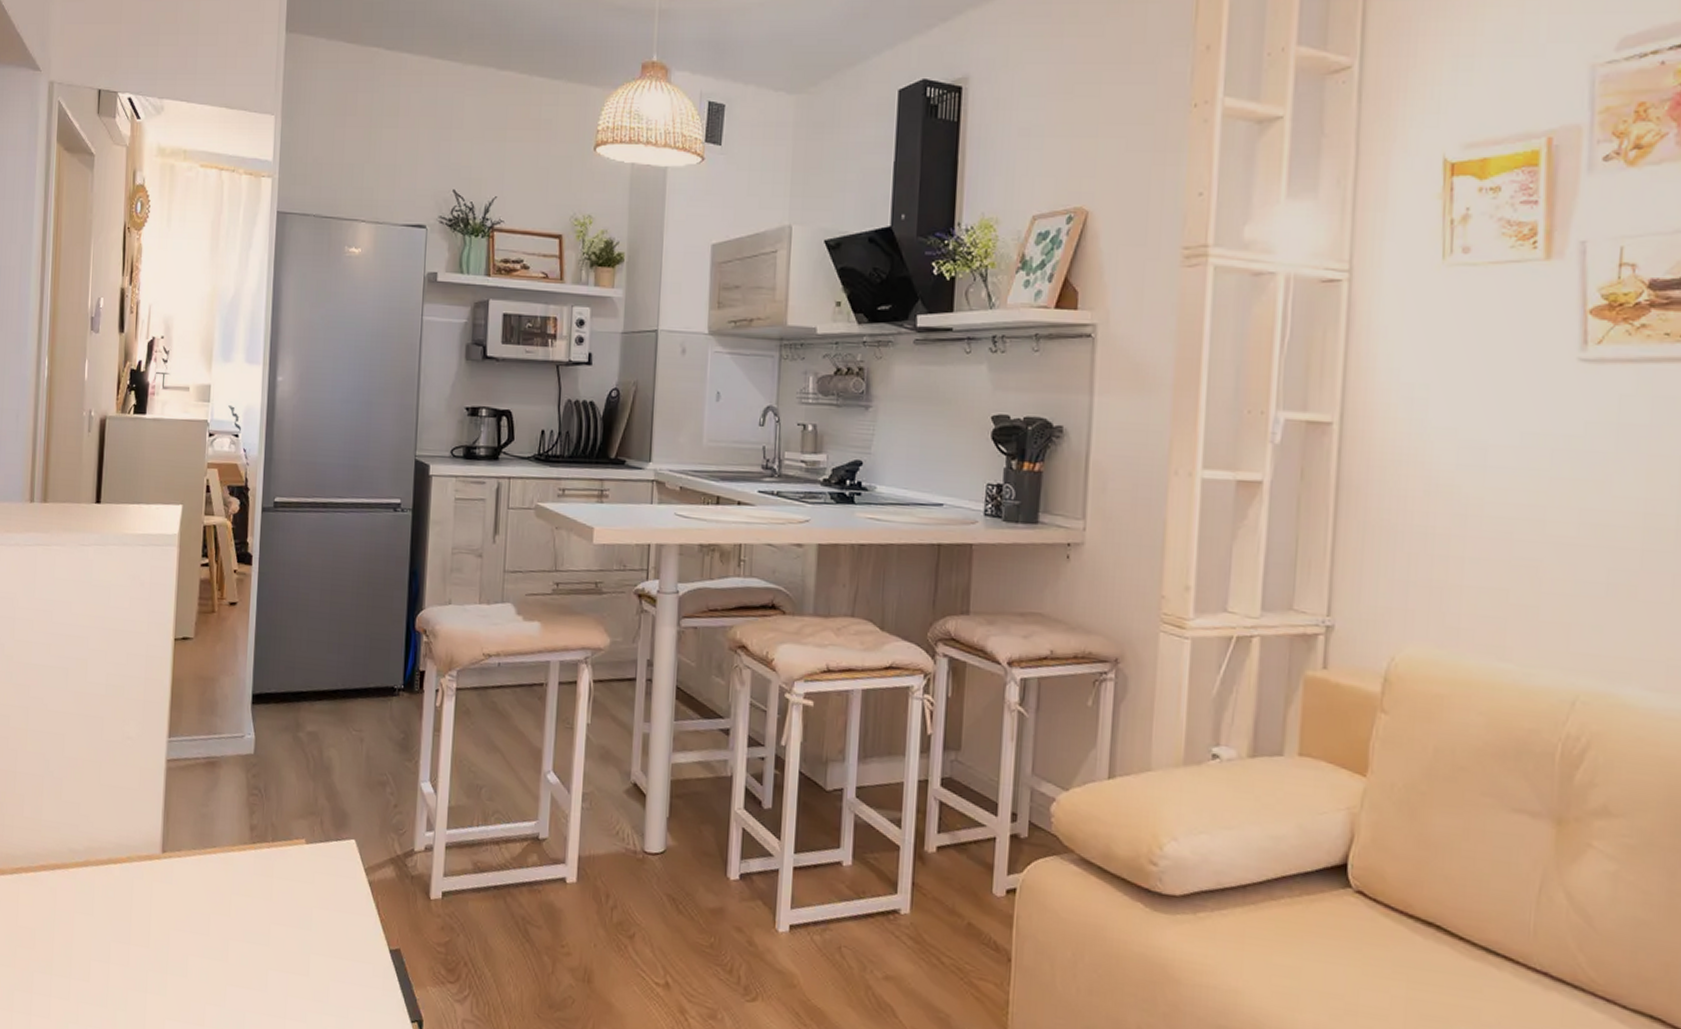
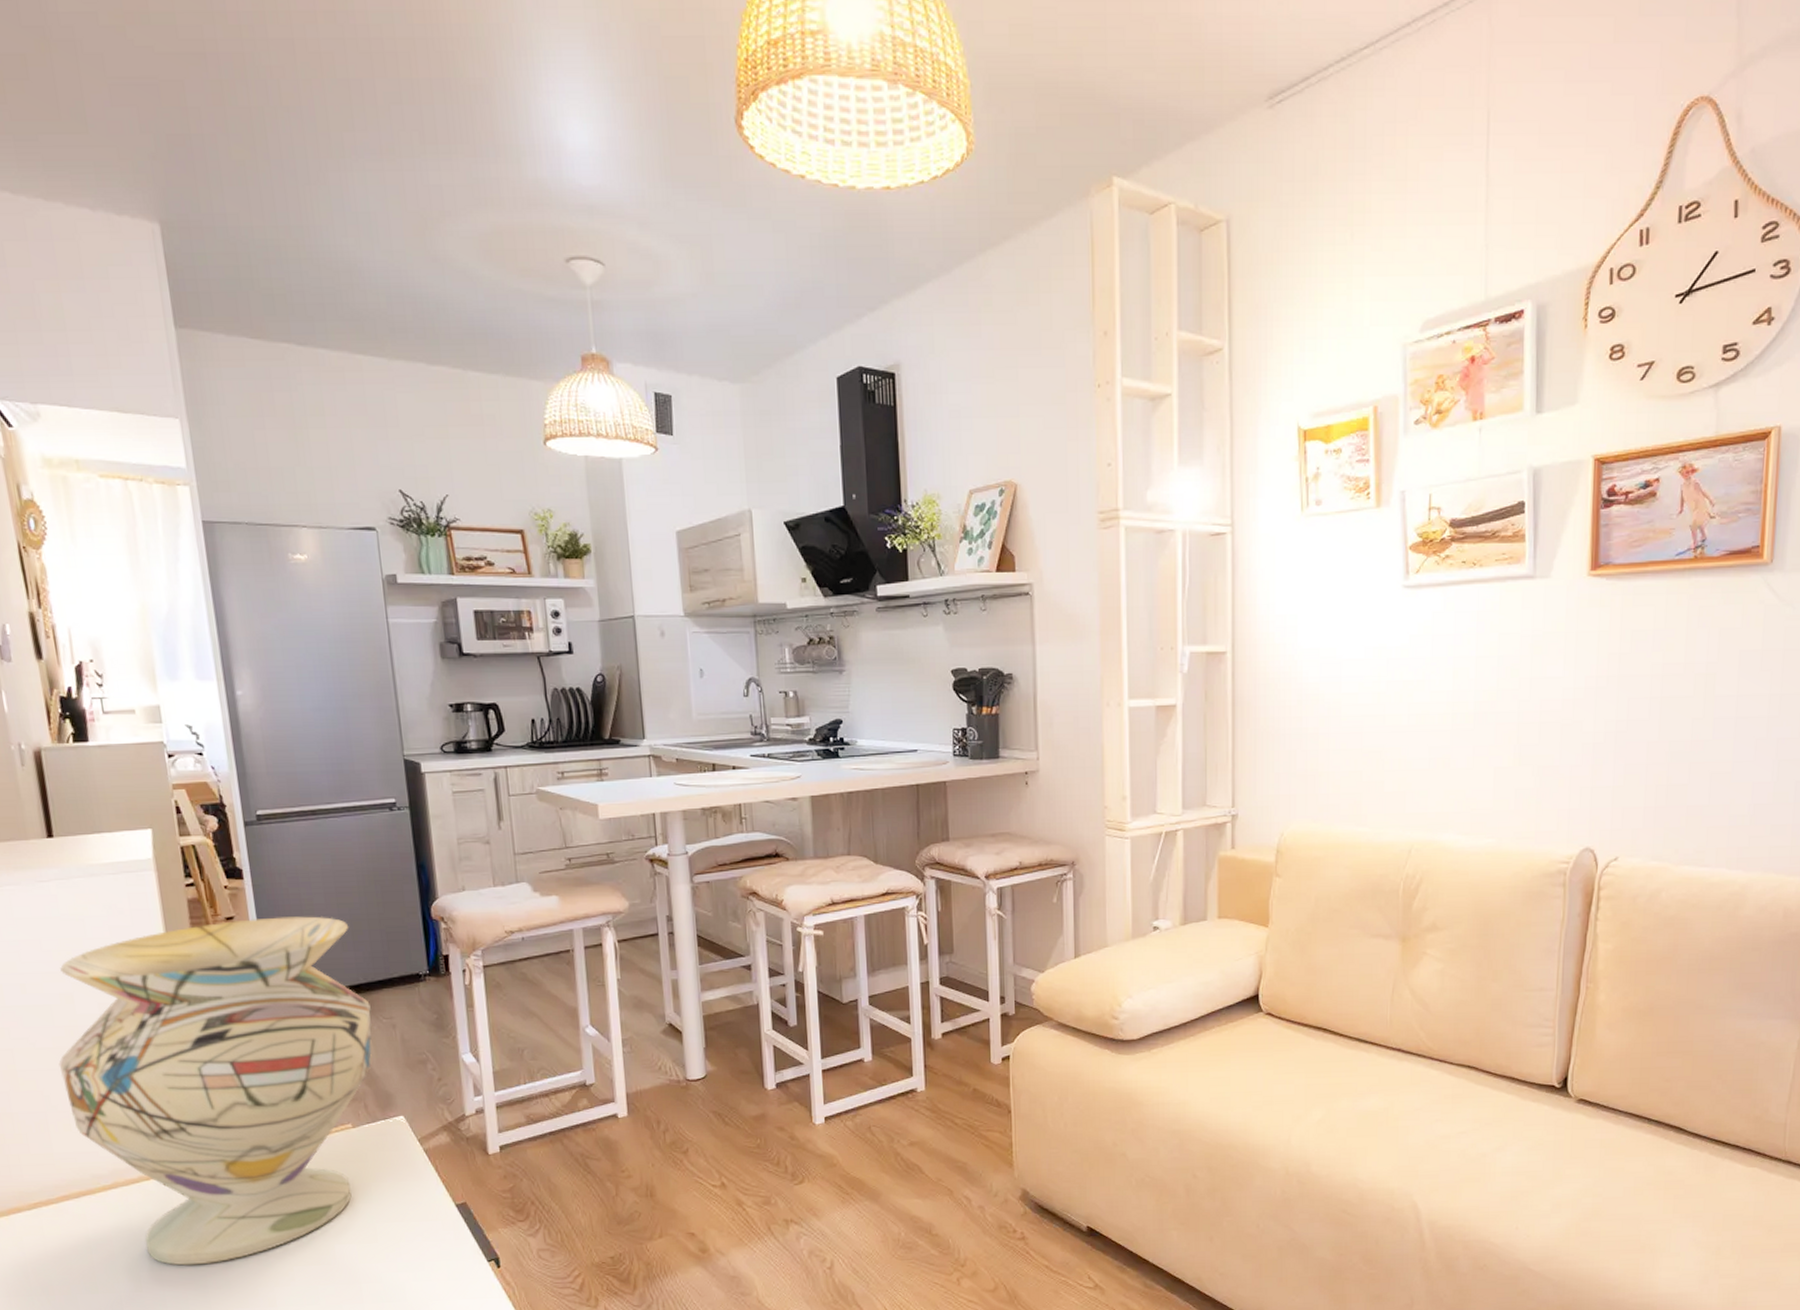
decorative vase: none [63,606,343,966] -> present [58,916,373,1266]

